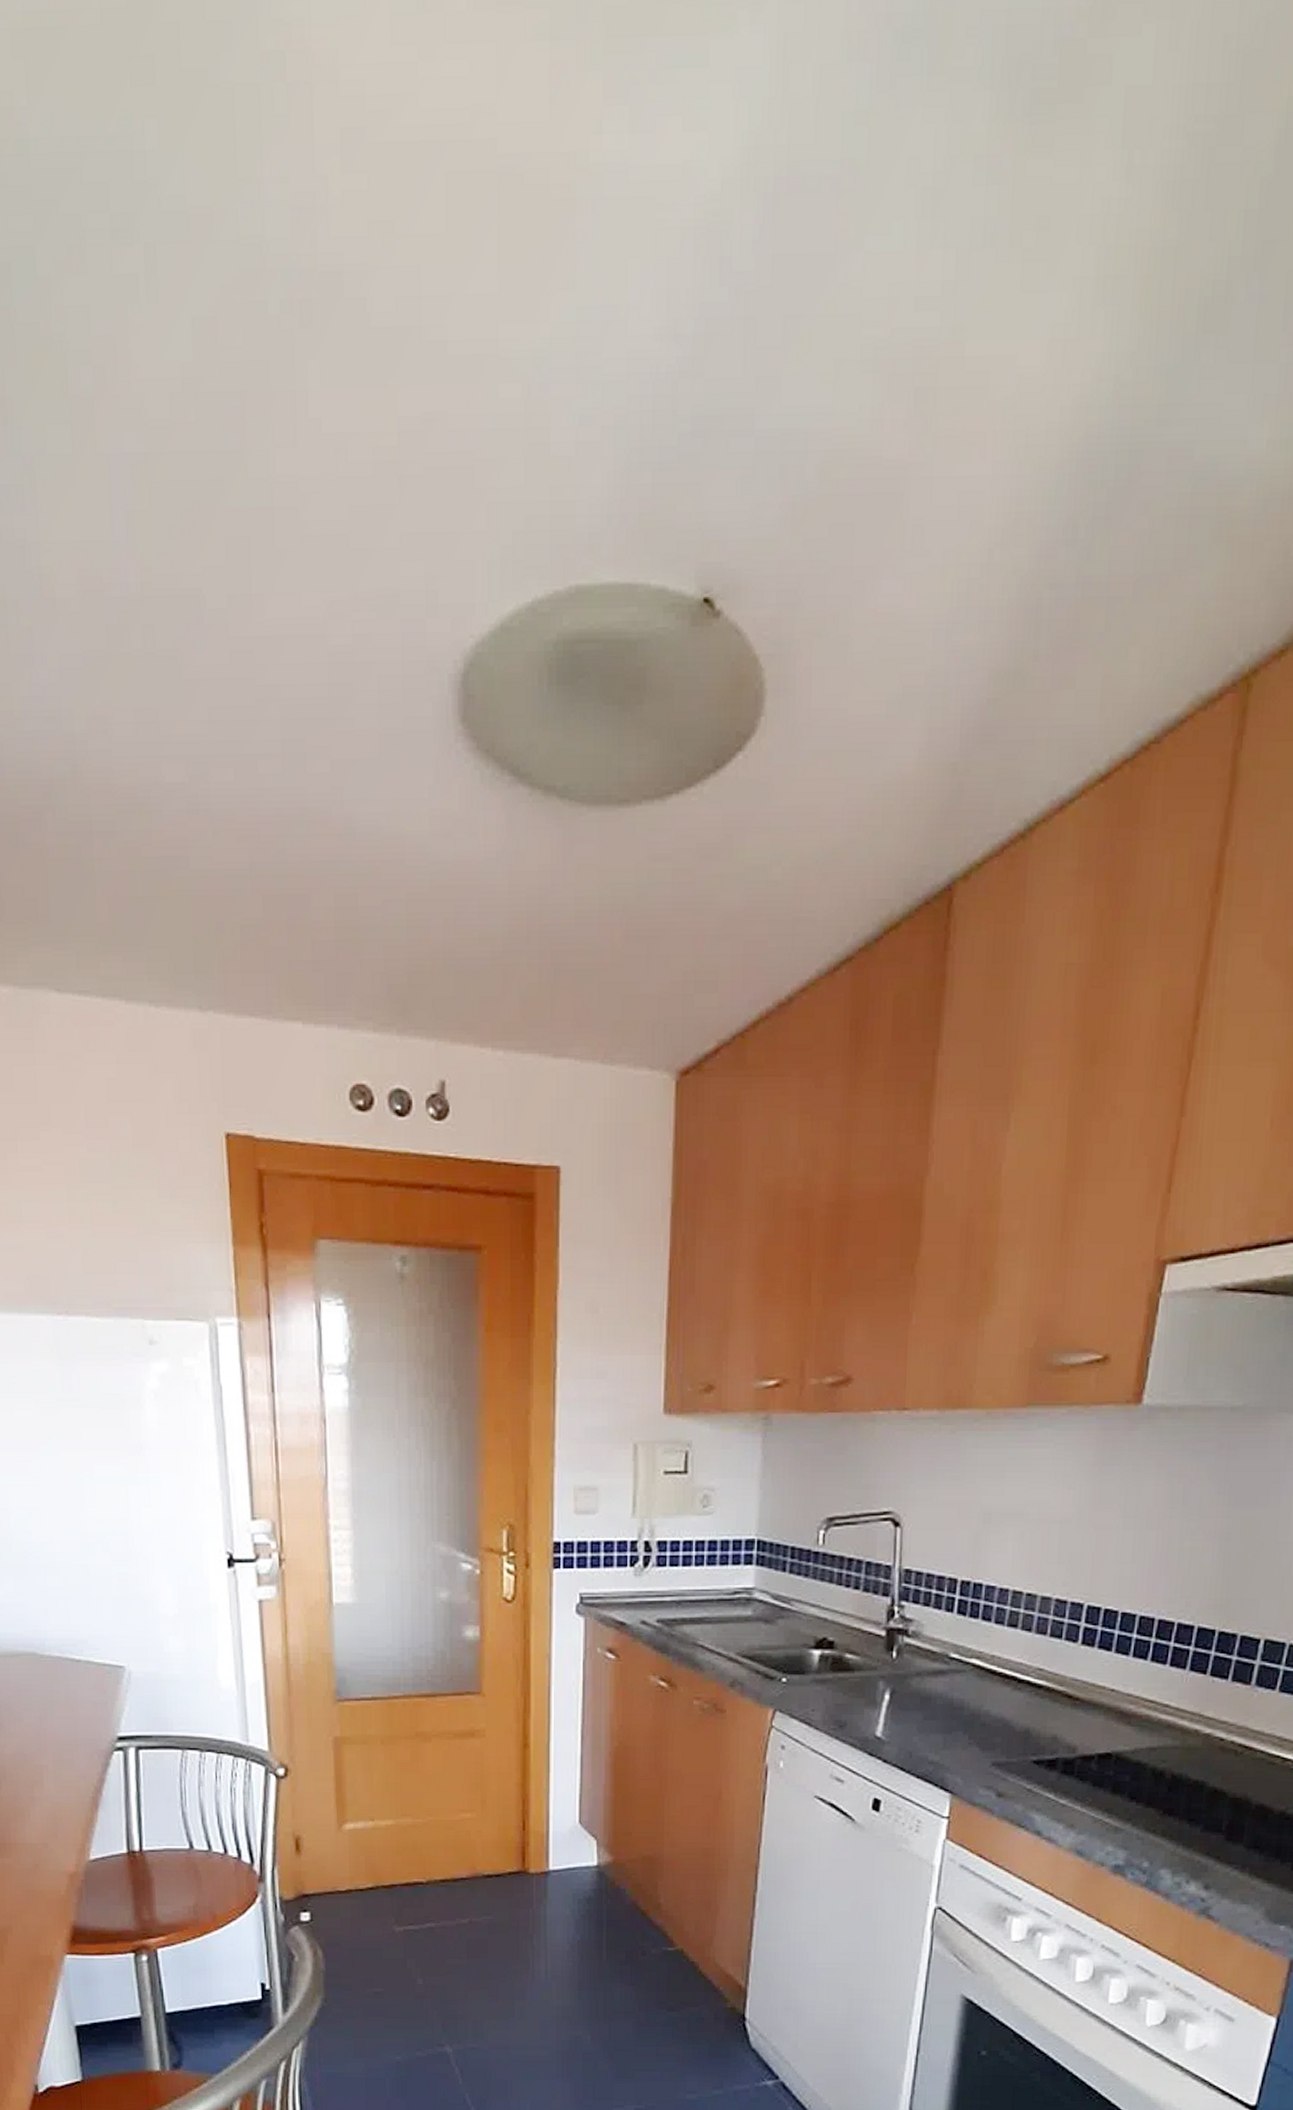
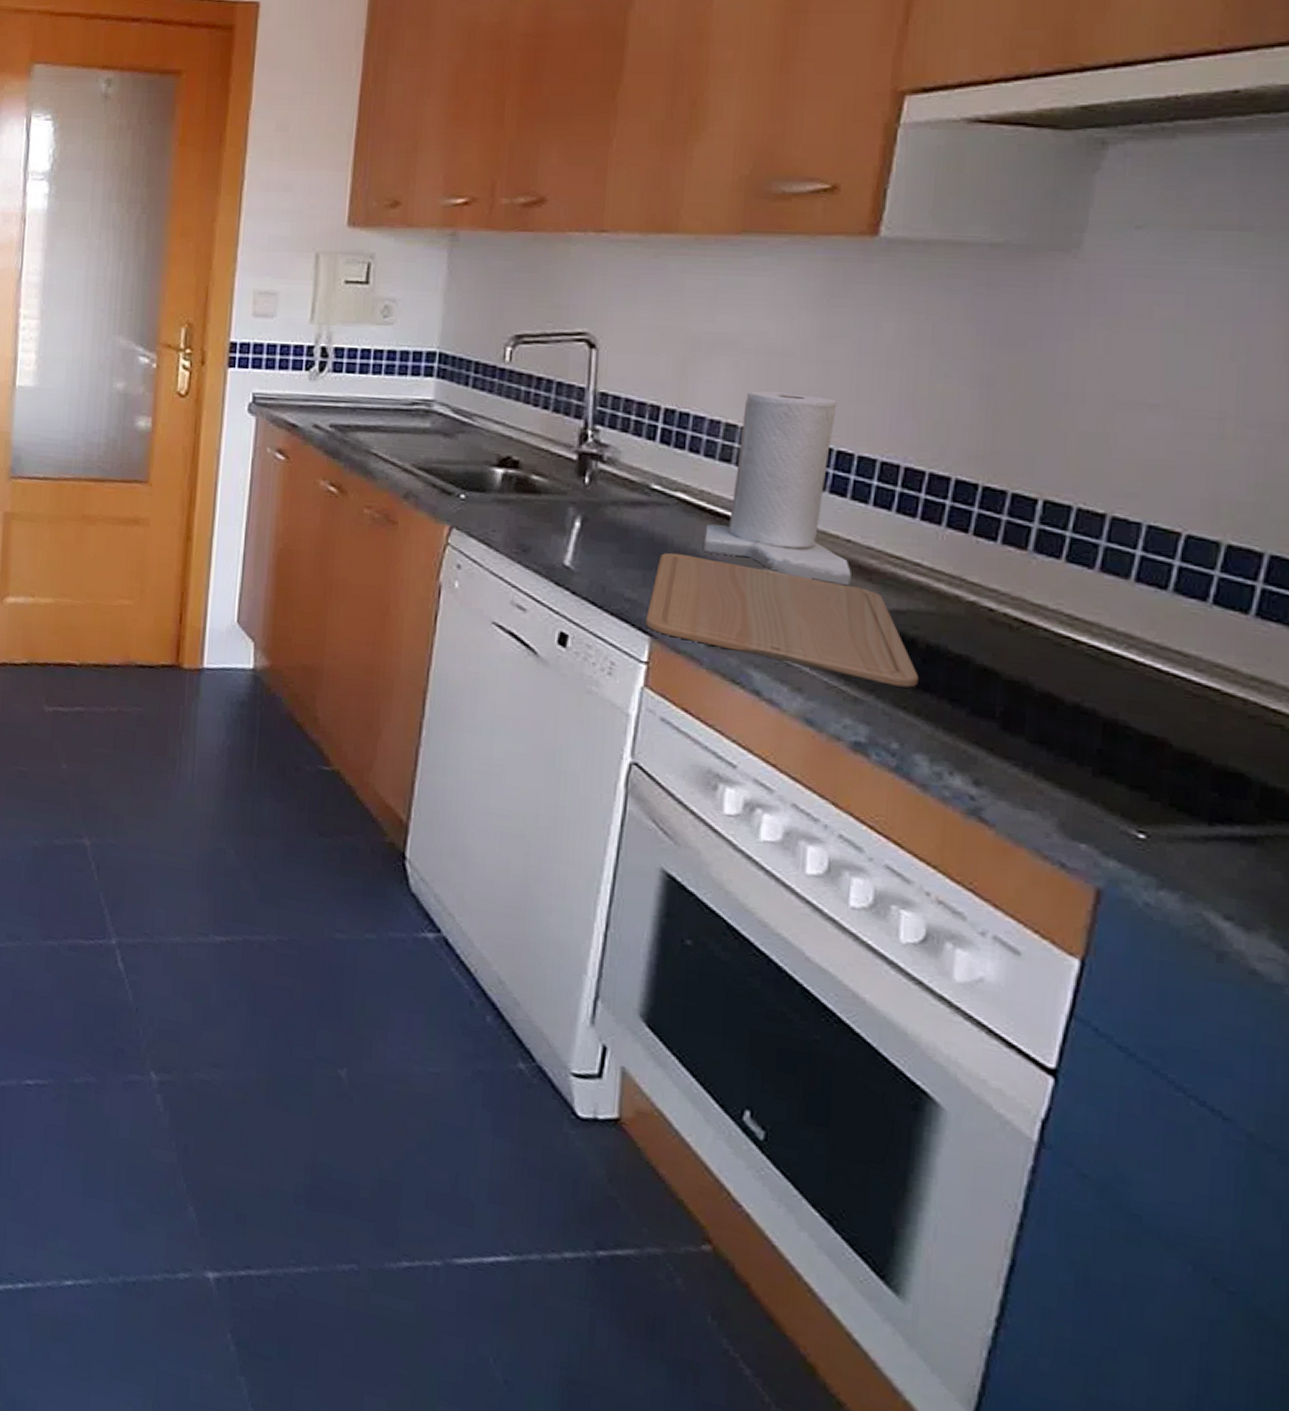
chopping board: none [946,1715,1165,1814] -> present [645,552,918,688]
paper towel: none [995,1557,1114,1731] -> present [704,390,851,586]

